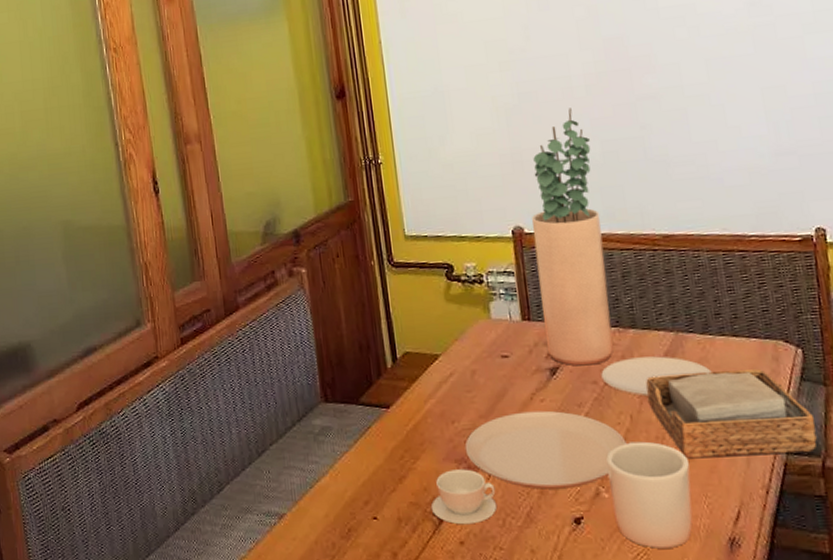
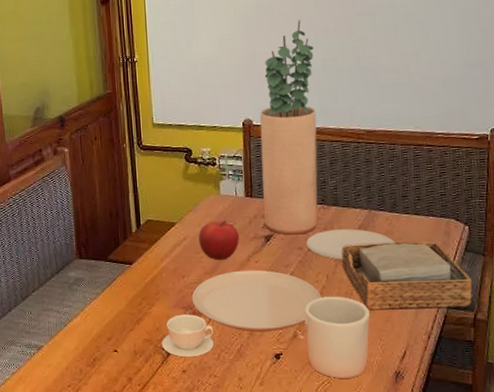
fruit: none [468,349,519,400] -> present [199,220,239,260]

